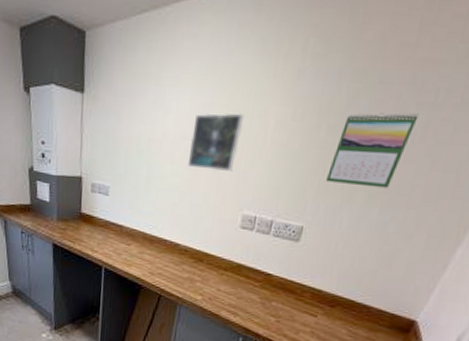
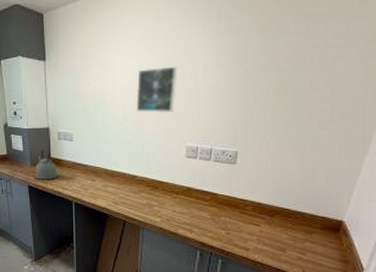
kettle: none [60,203,89,240] -> present [34,150,59,180]
calendar: present [326,113,419,189] -> none [251,54,315,115]

